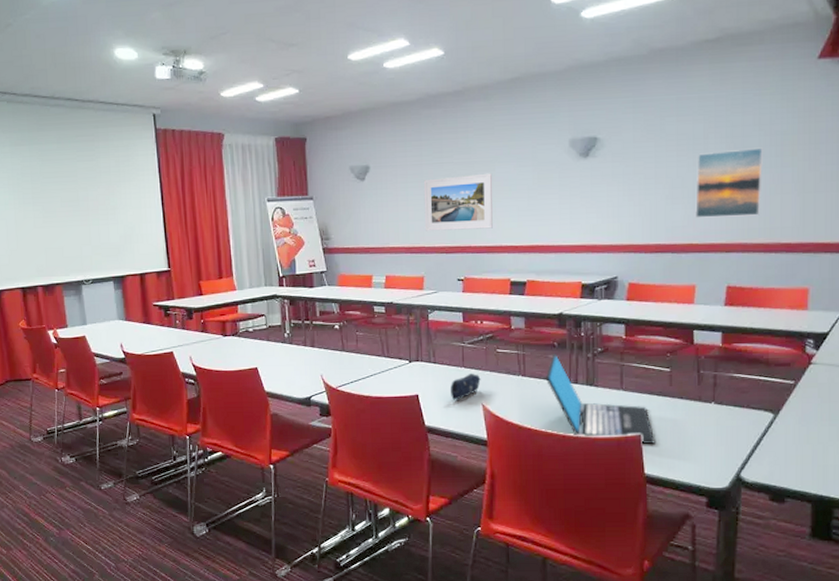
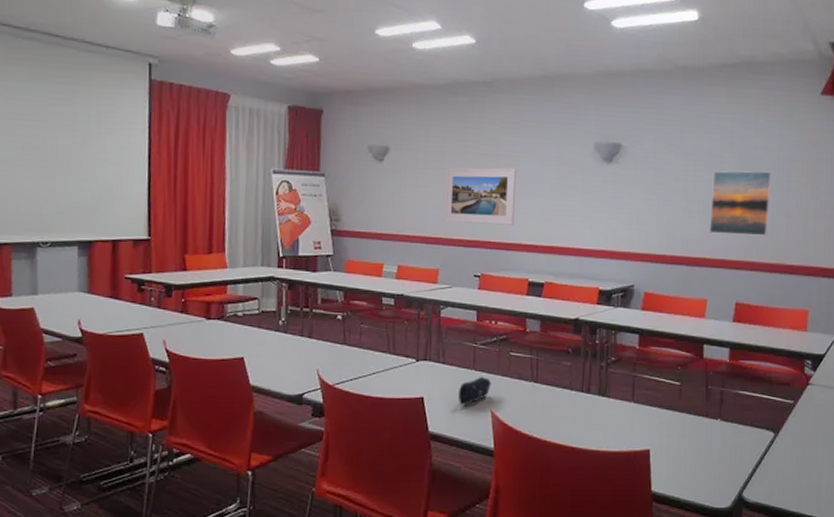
laptop: present [545,354,655,445] -> none [557,361,663,461]

